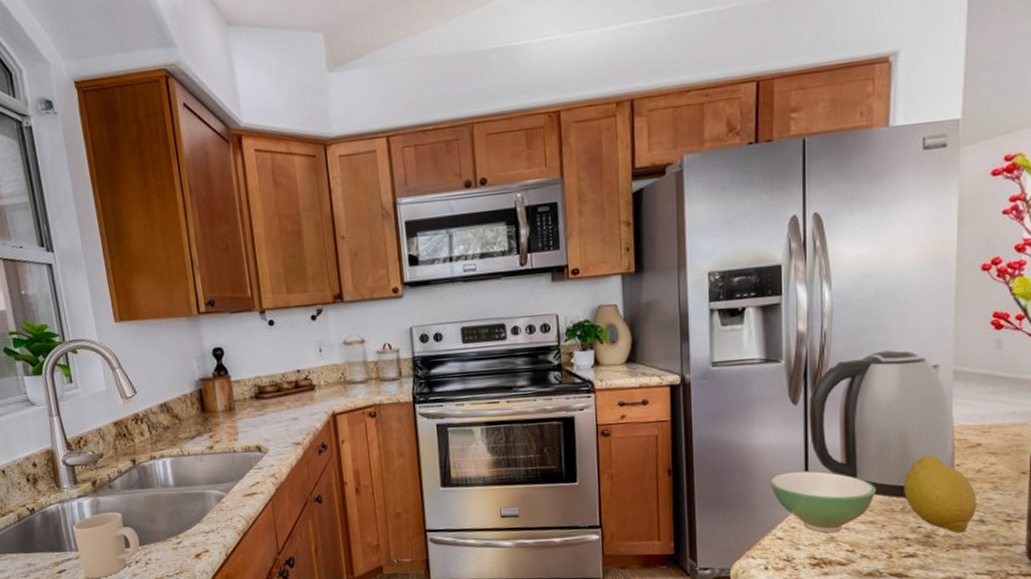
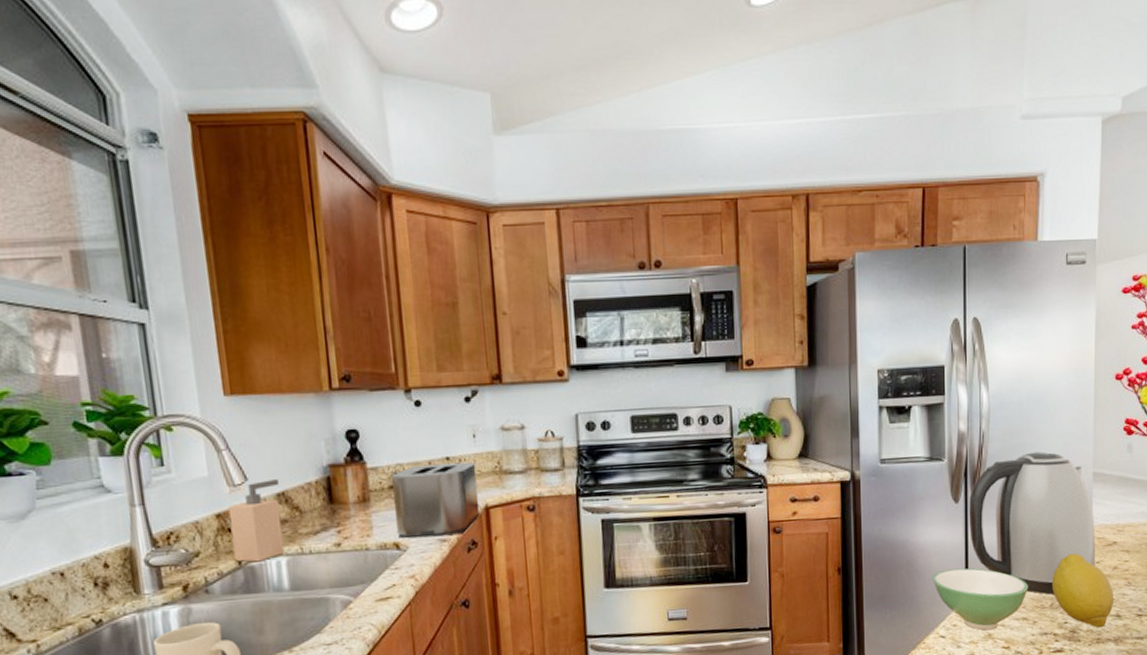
soap dispenser: none [122,391,169,463] -> present [228,478,285,563]
toaster: none [252,373,329,442] -> present [392,462,480,539]

